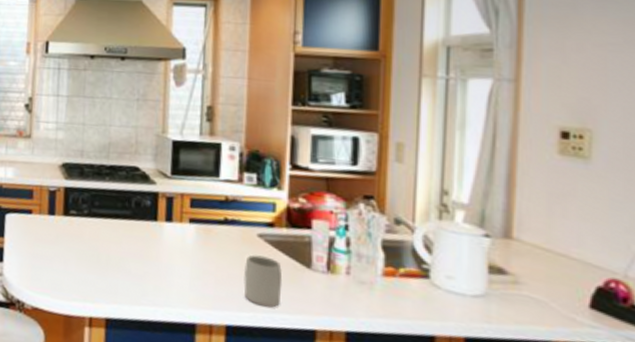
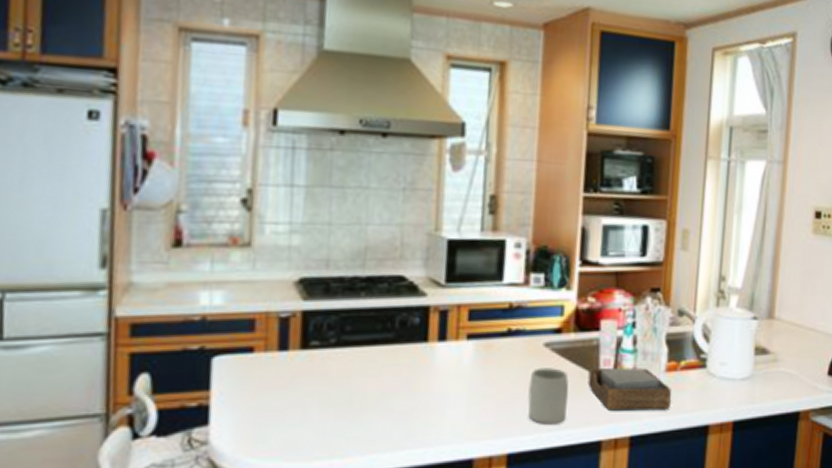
napkin holder: none [300,262,391,313] -> present [587,367,672,411]

